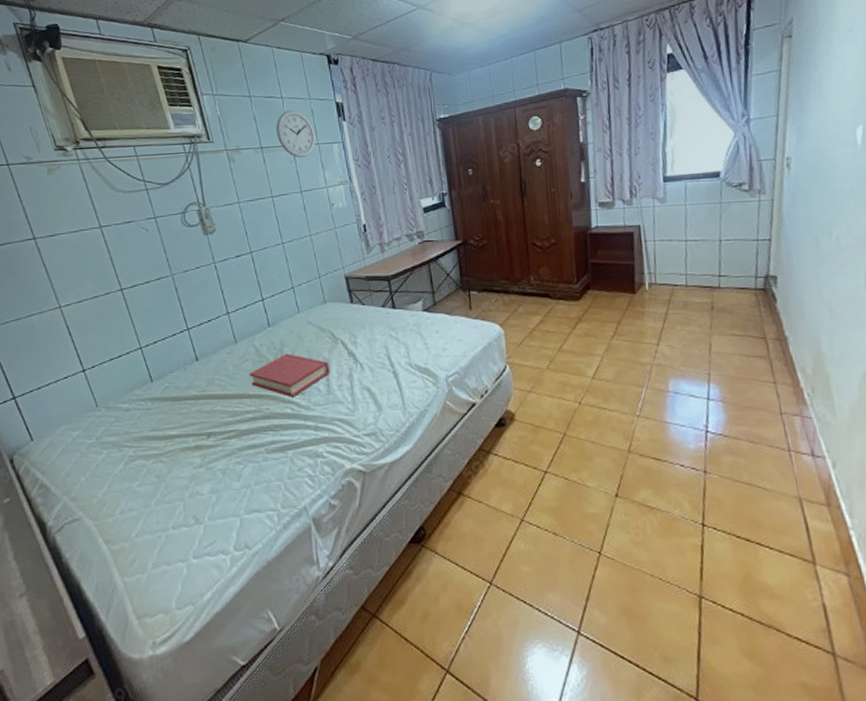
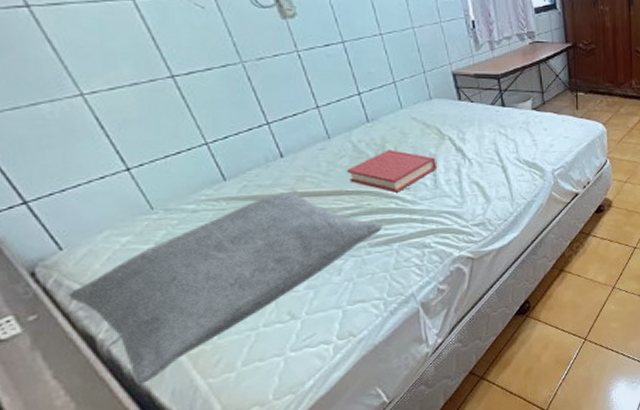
pillow: none [32,392,280,576] -> present [68,190,384,385]

